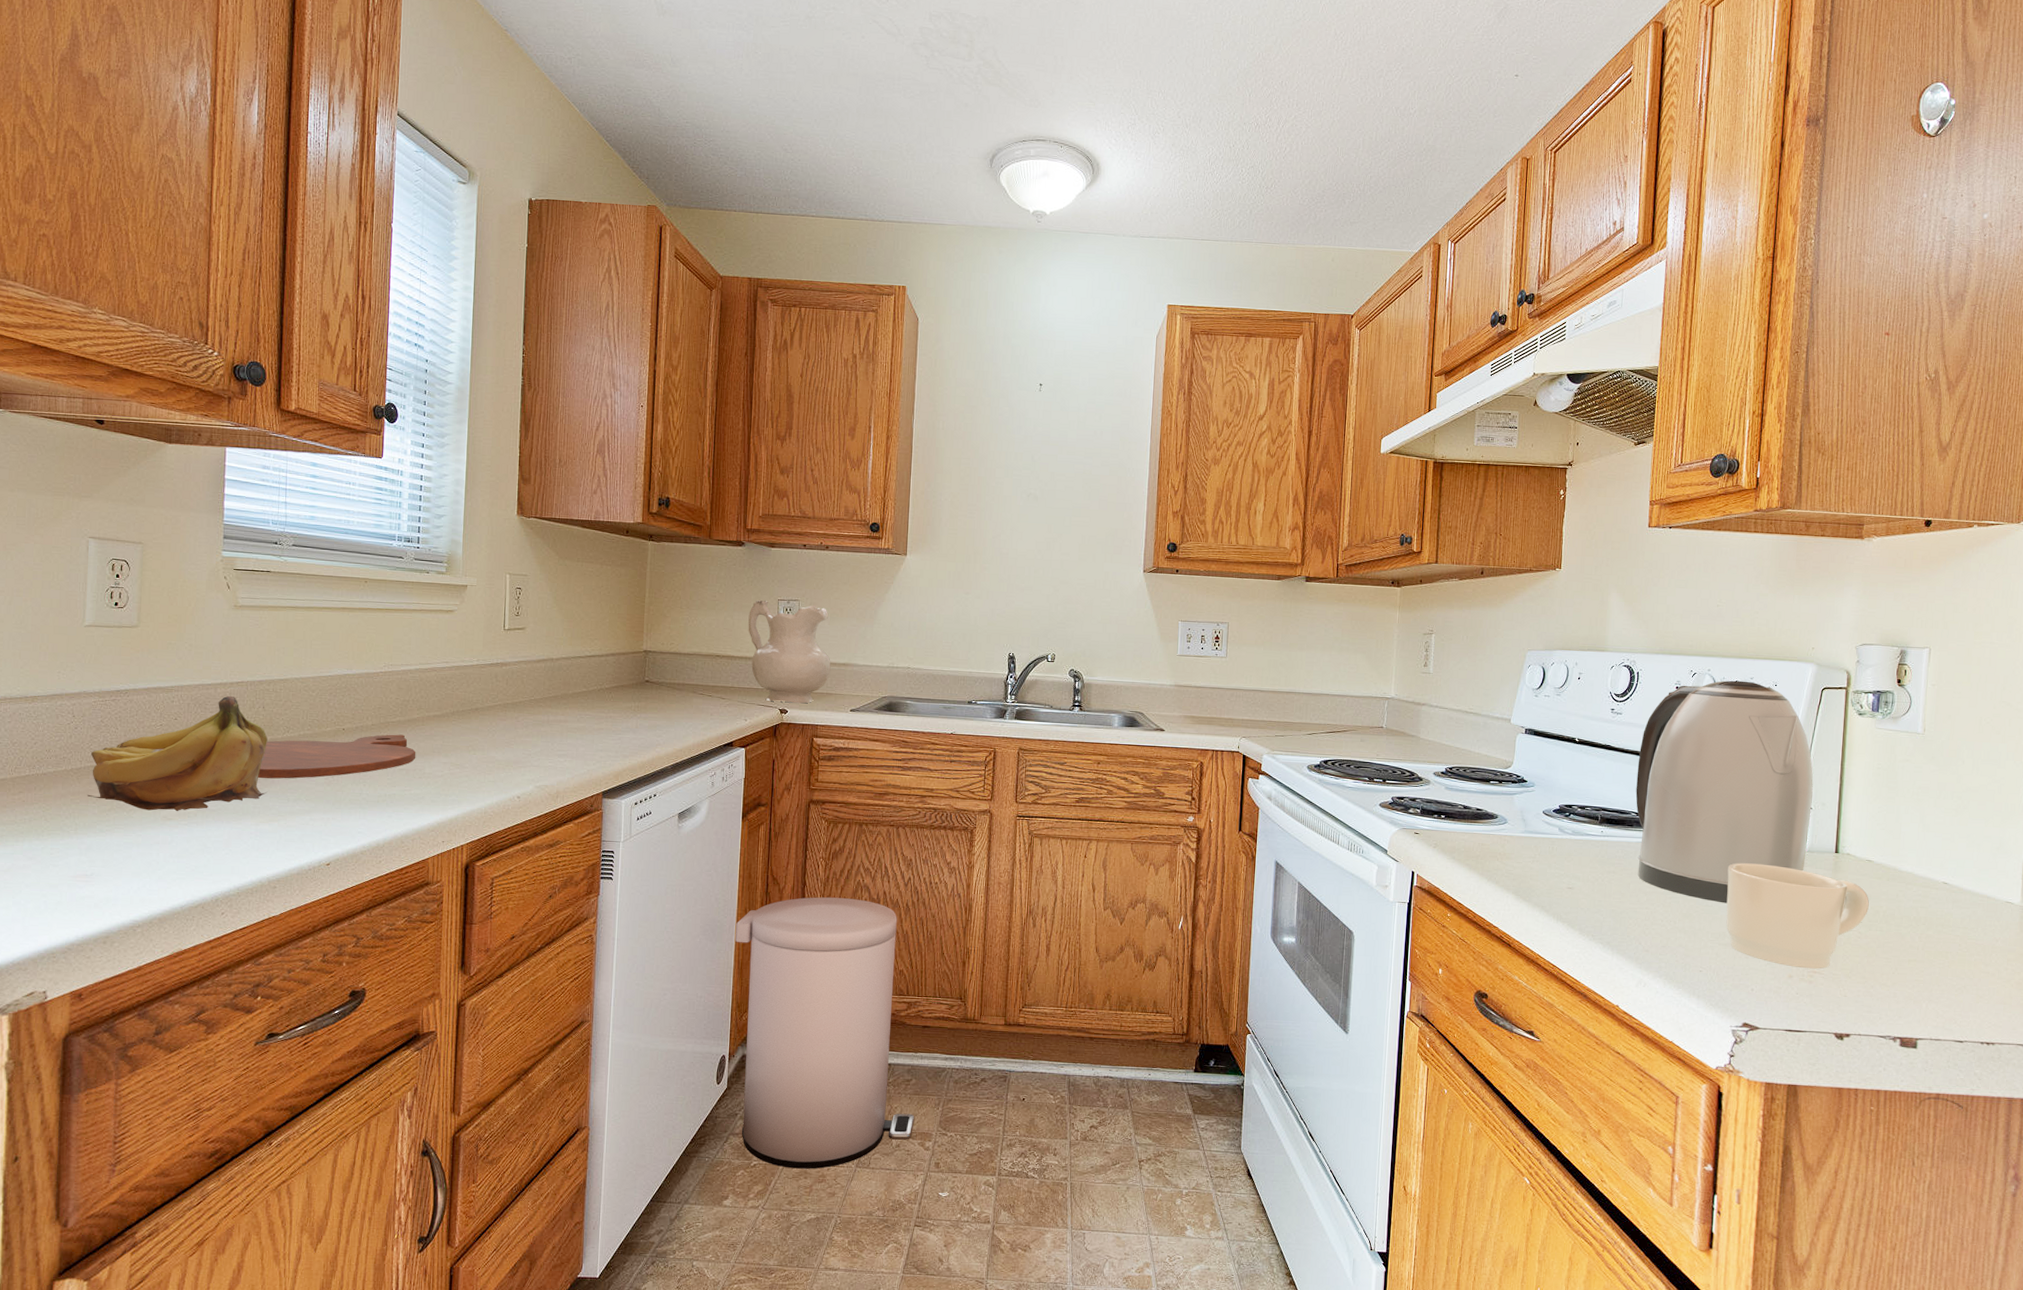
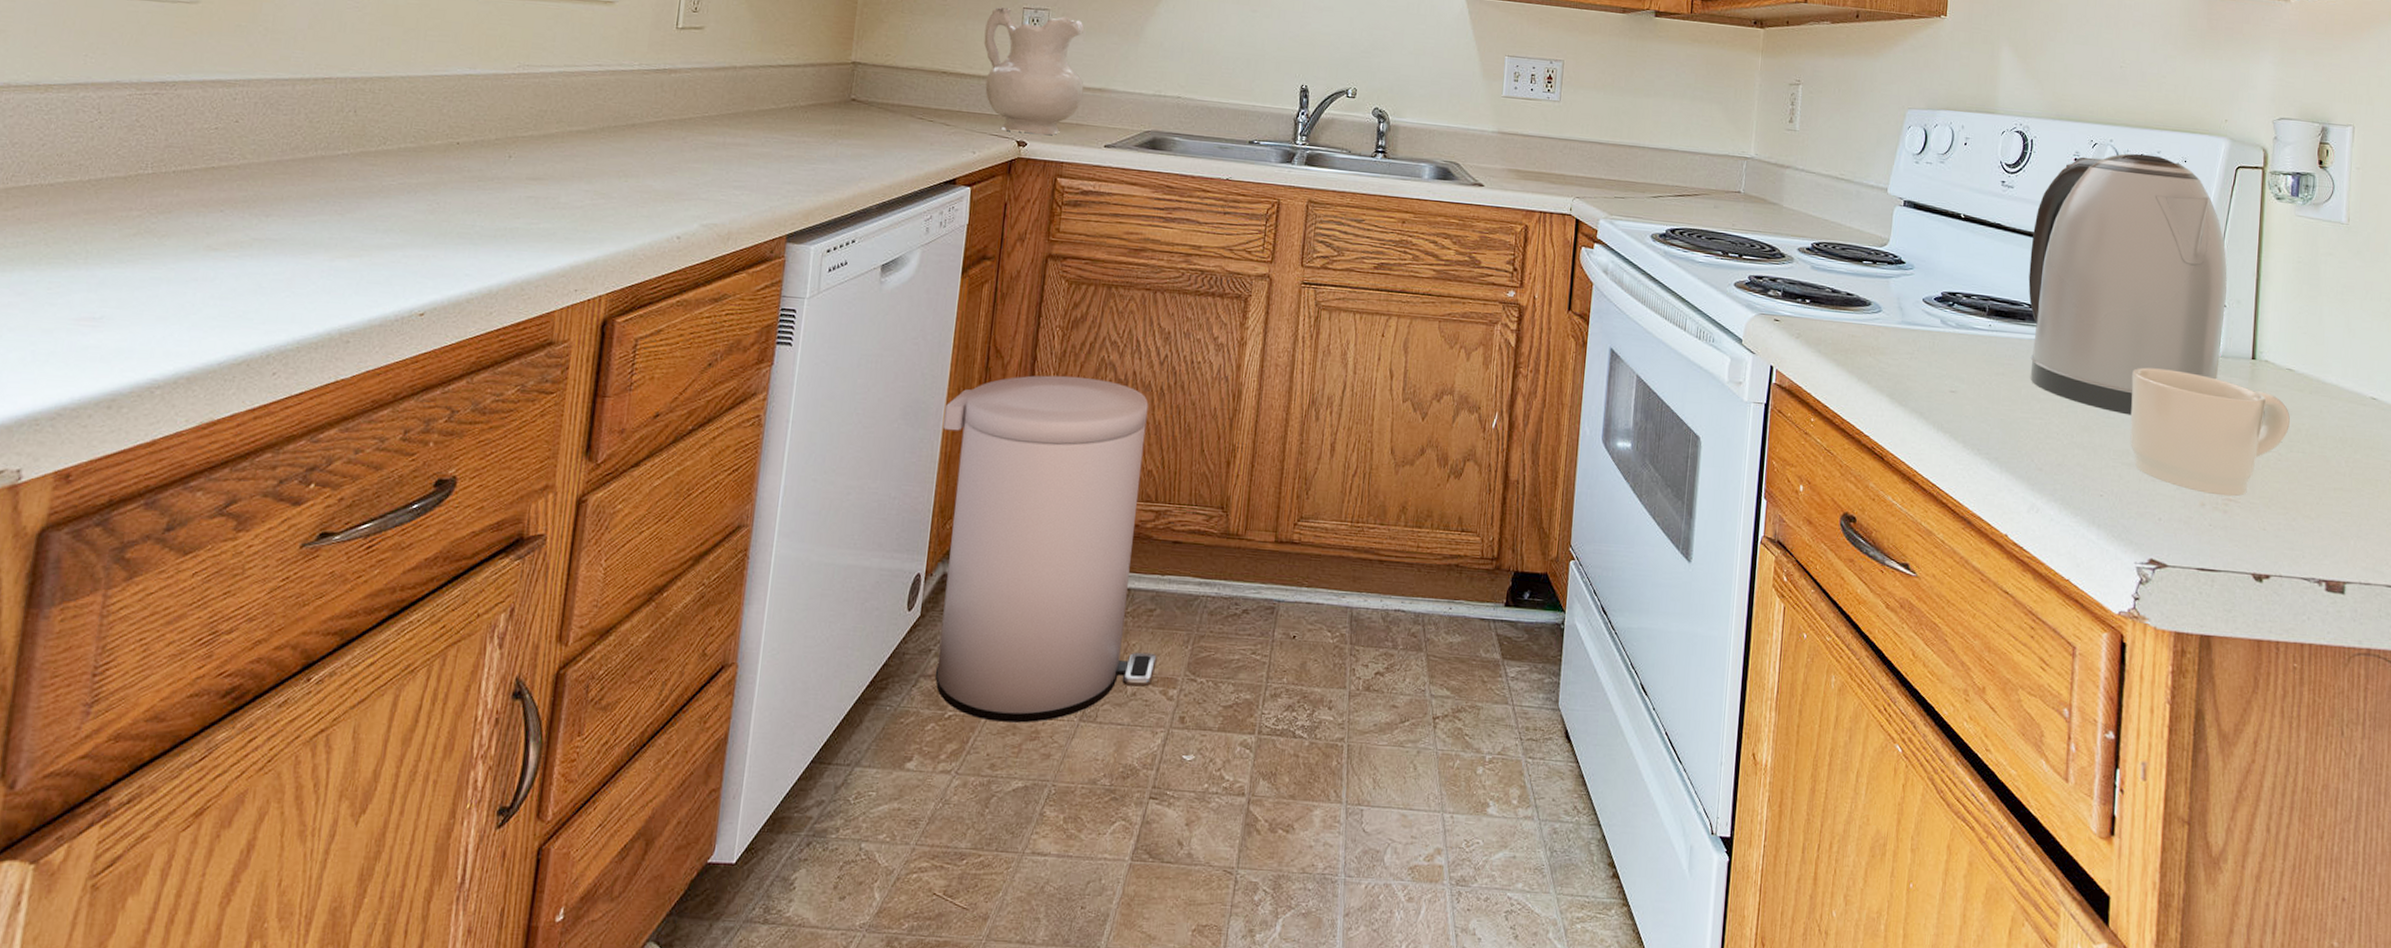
fruit: present [88,695,268,812] -> none [107,94,357,241]
cutting board: present [257,734,416,779] -> none [338,152,551,204]

